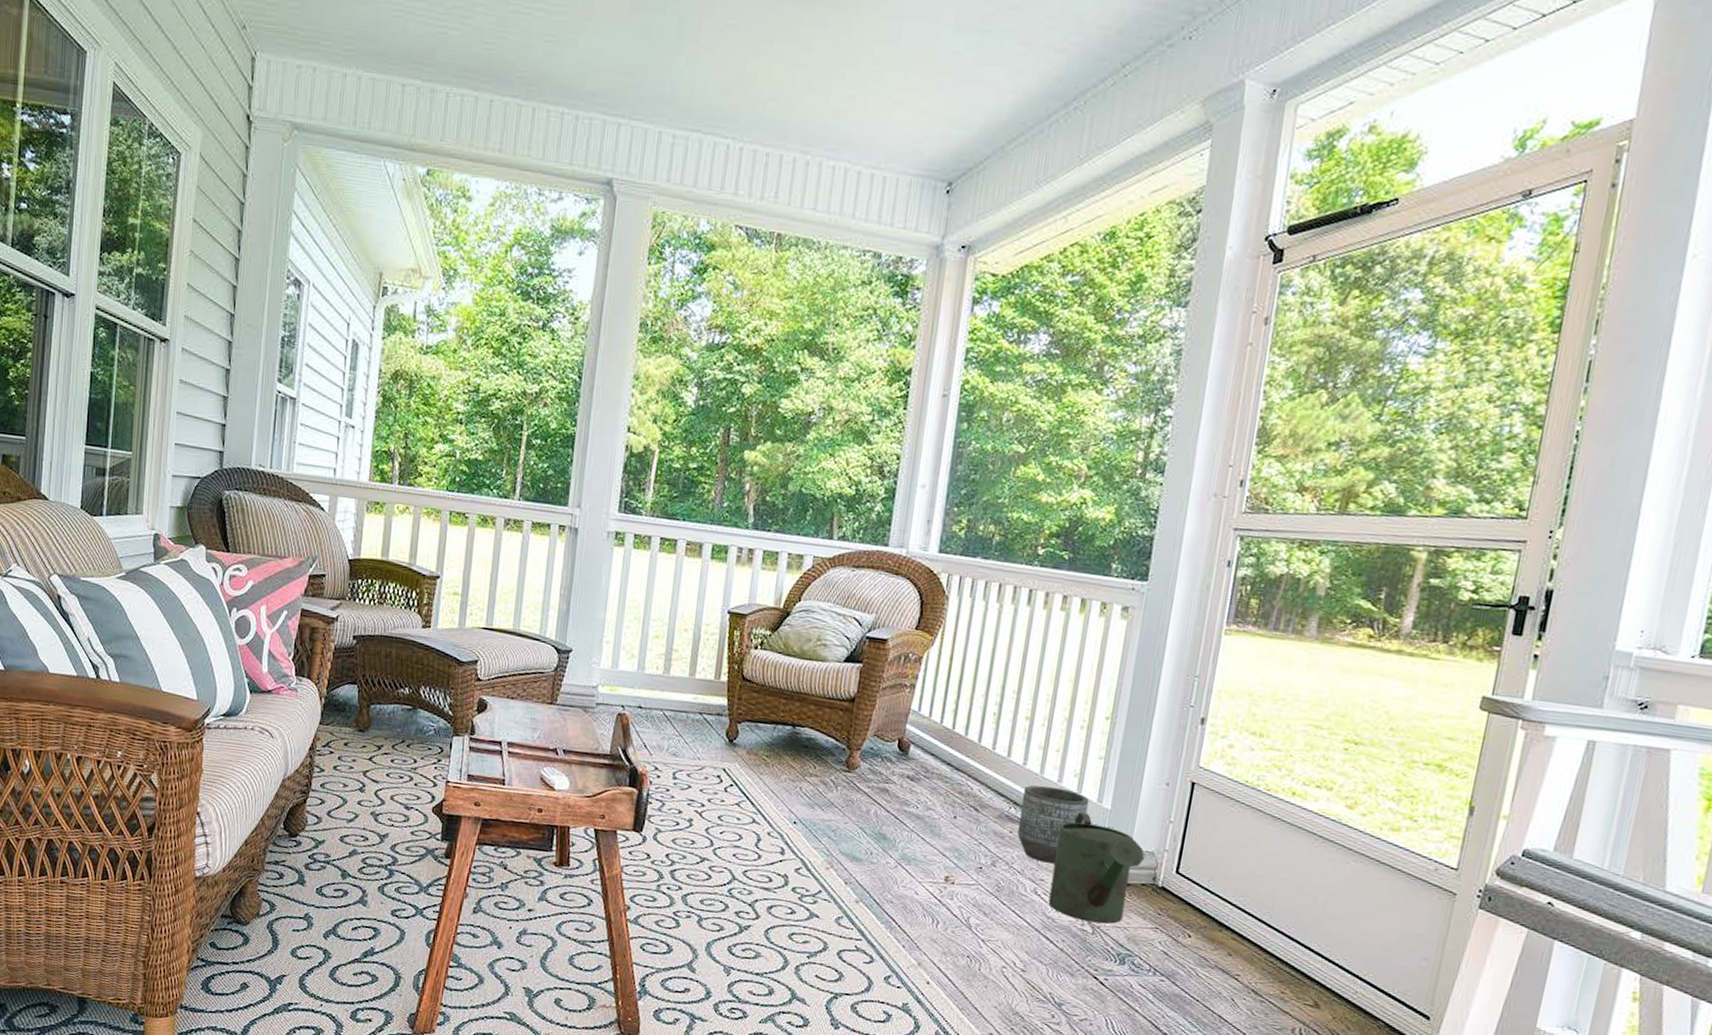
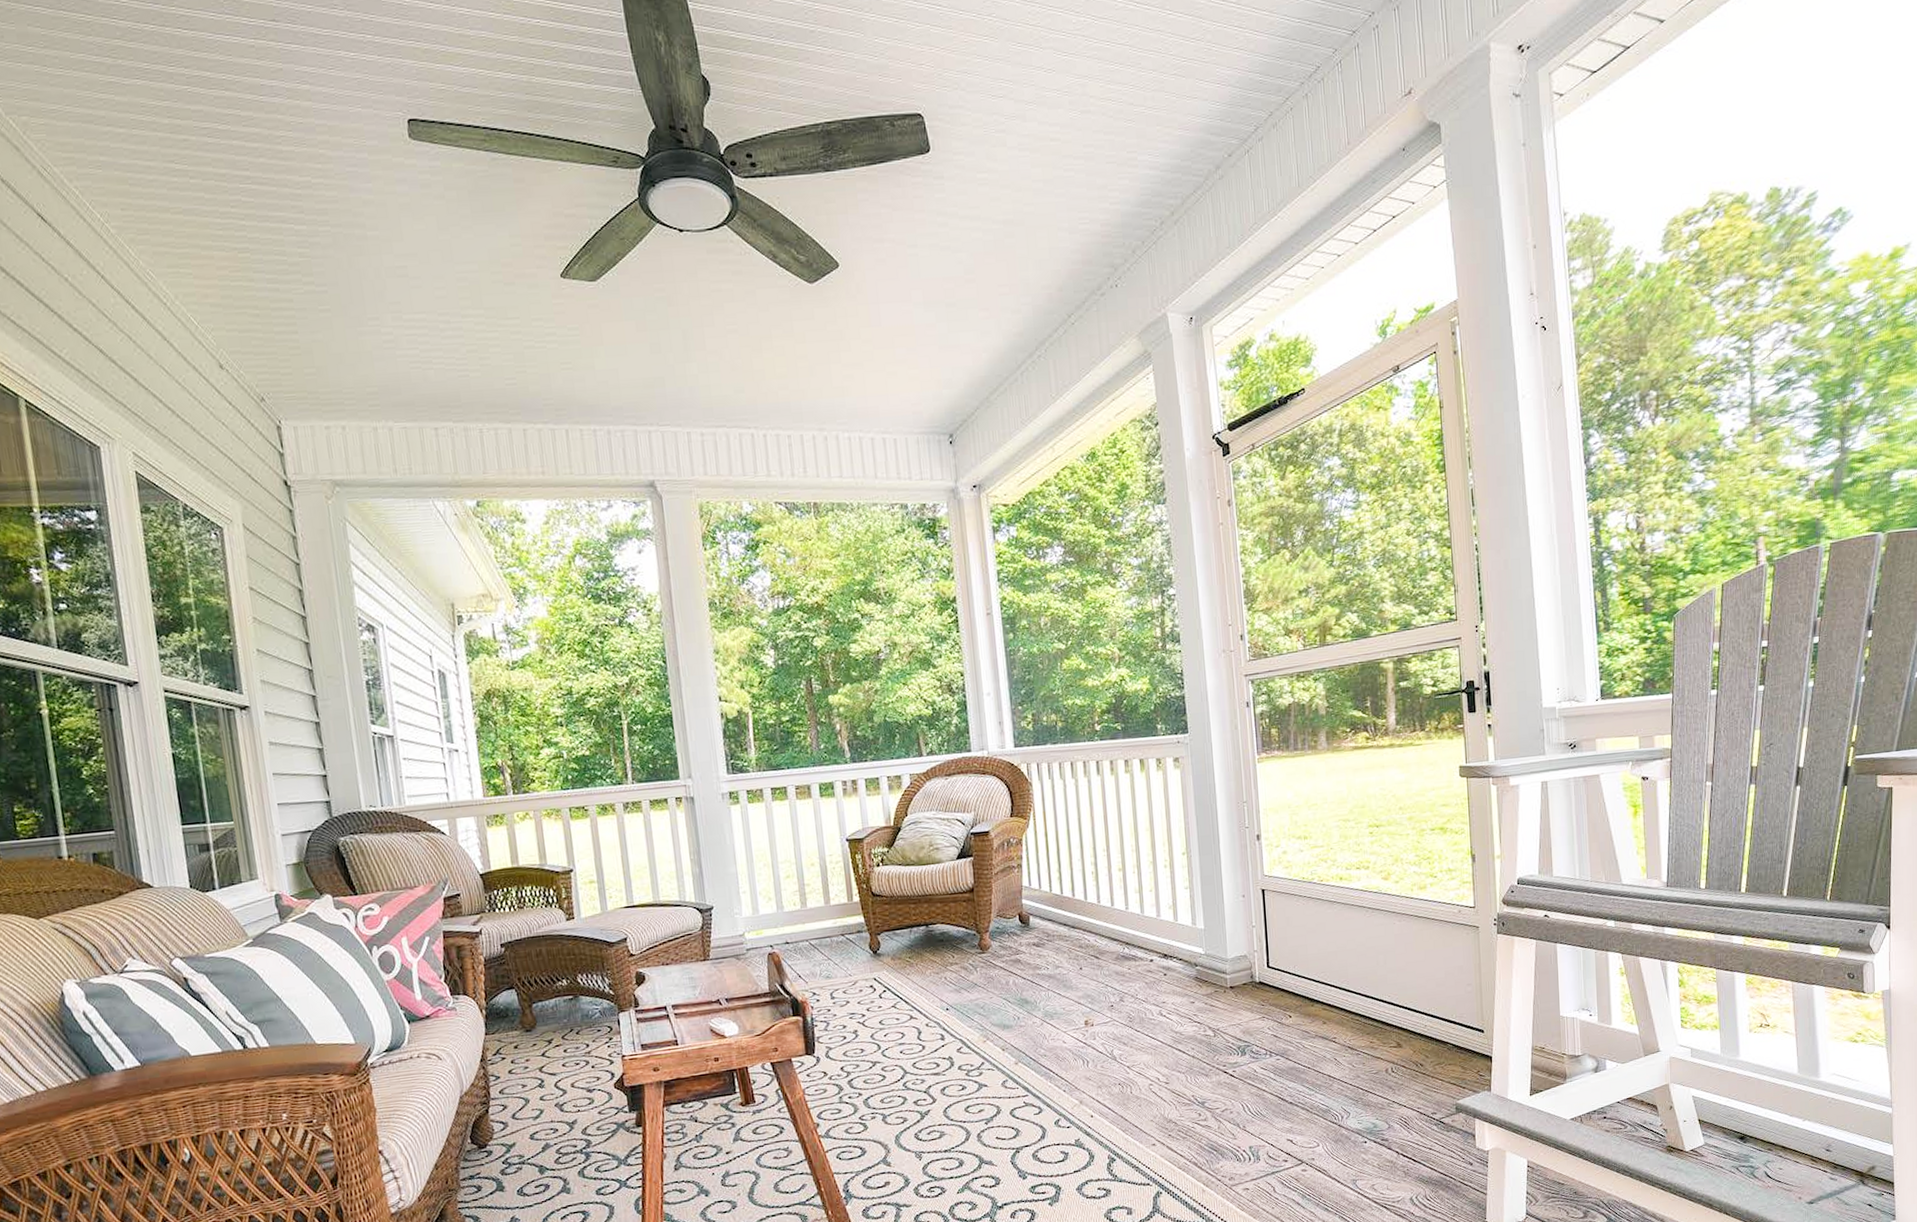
planter: present [1017,785,1090,864] -> none [1131,921,1187,988]
watering can: present [1048,812,1145,924] -> none [1167,937,1241,1028]

